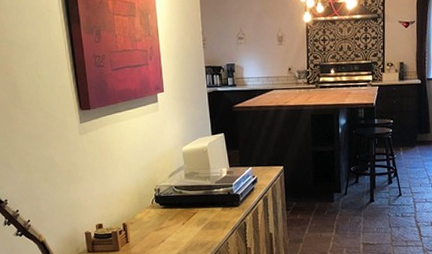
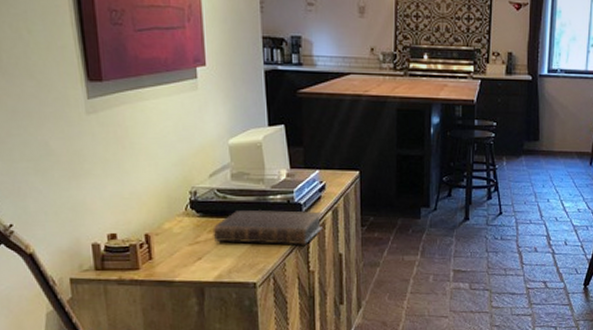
book: none [172,200,256,228] -> present [212,209,323,245]

